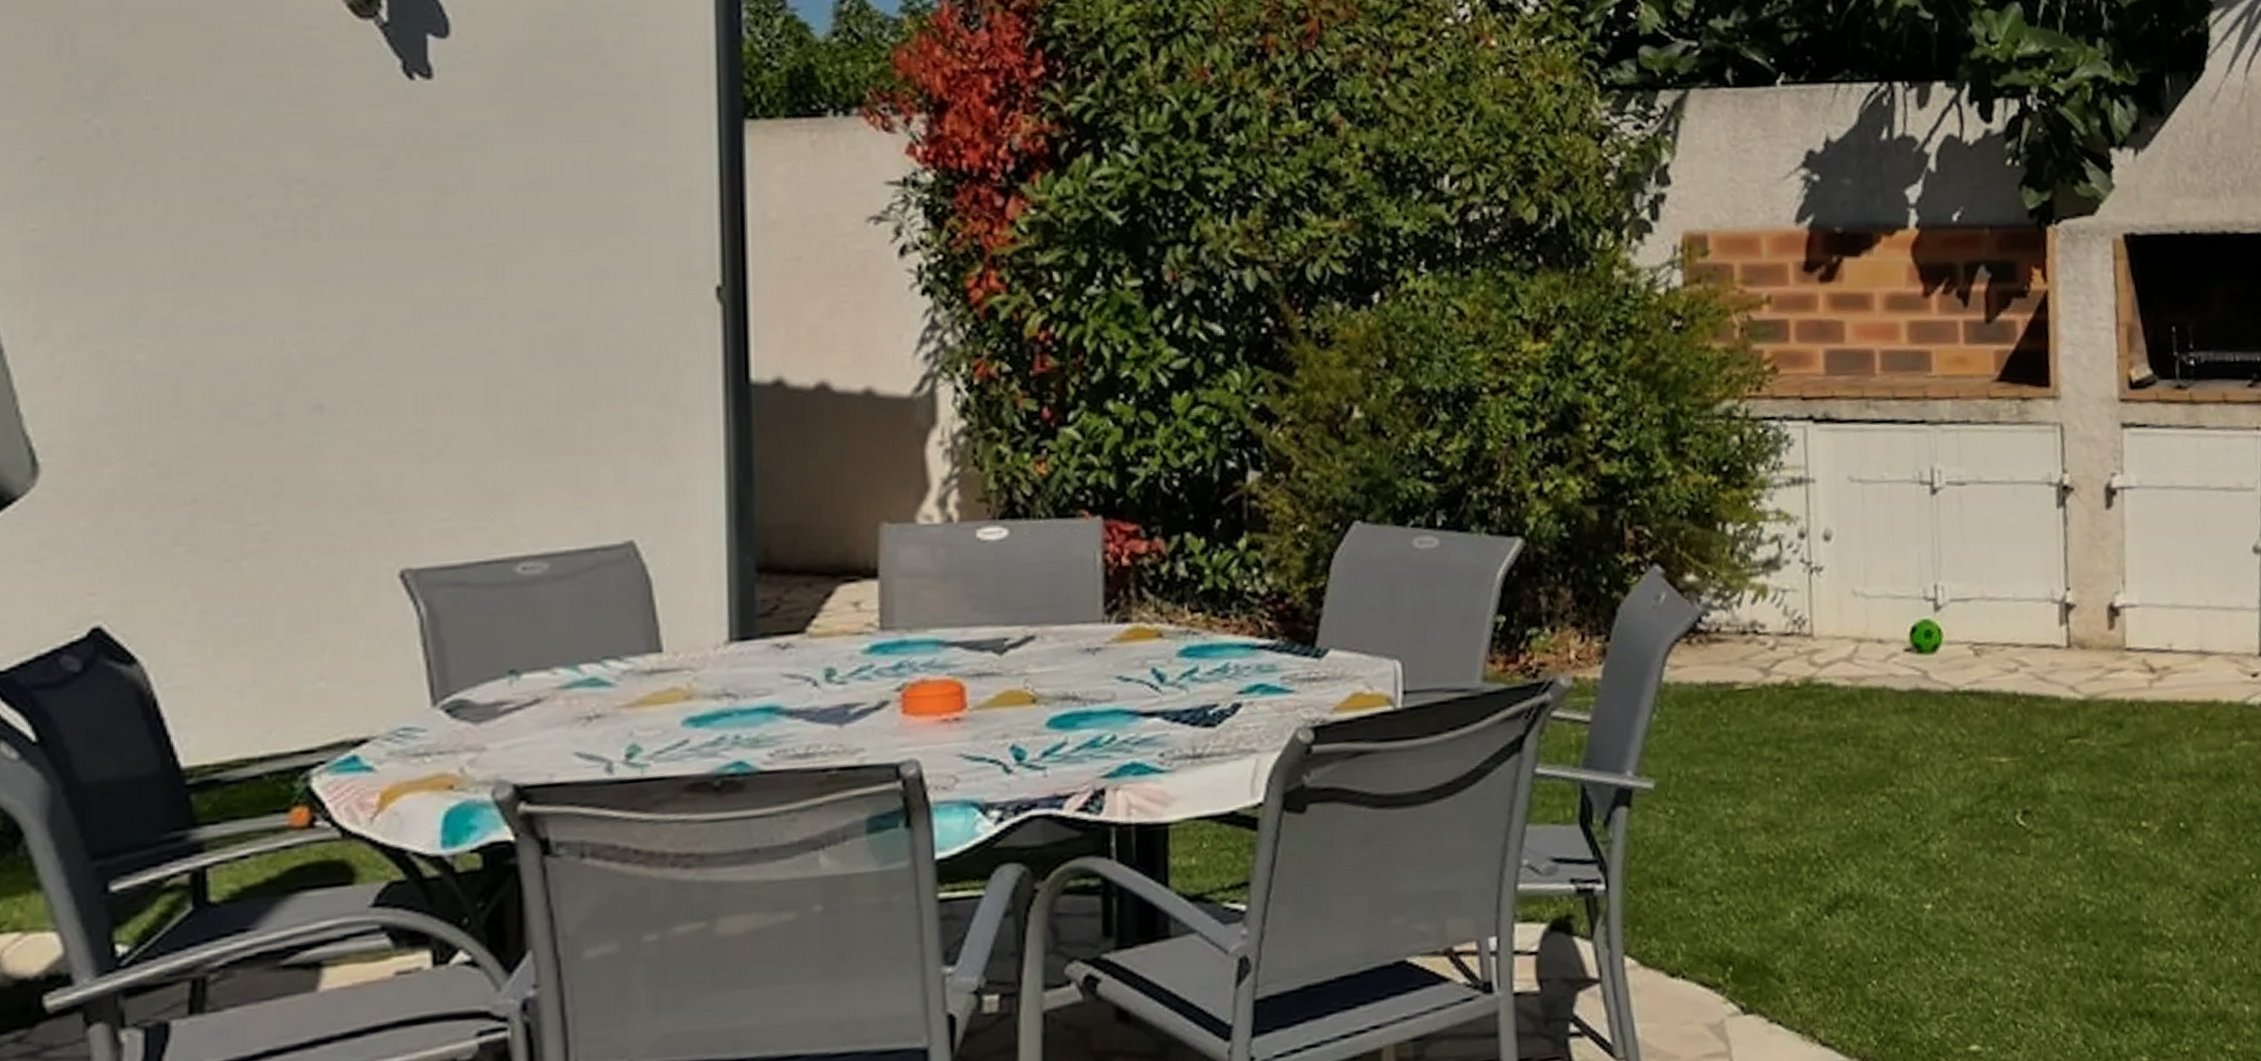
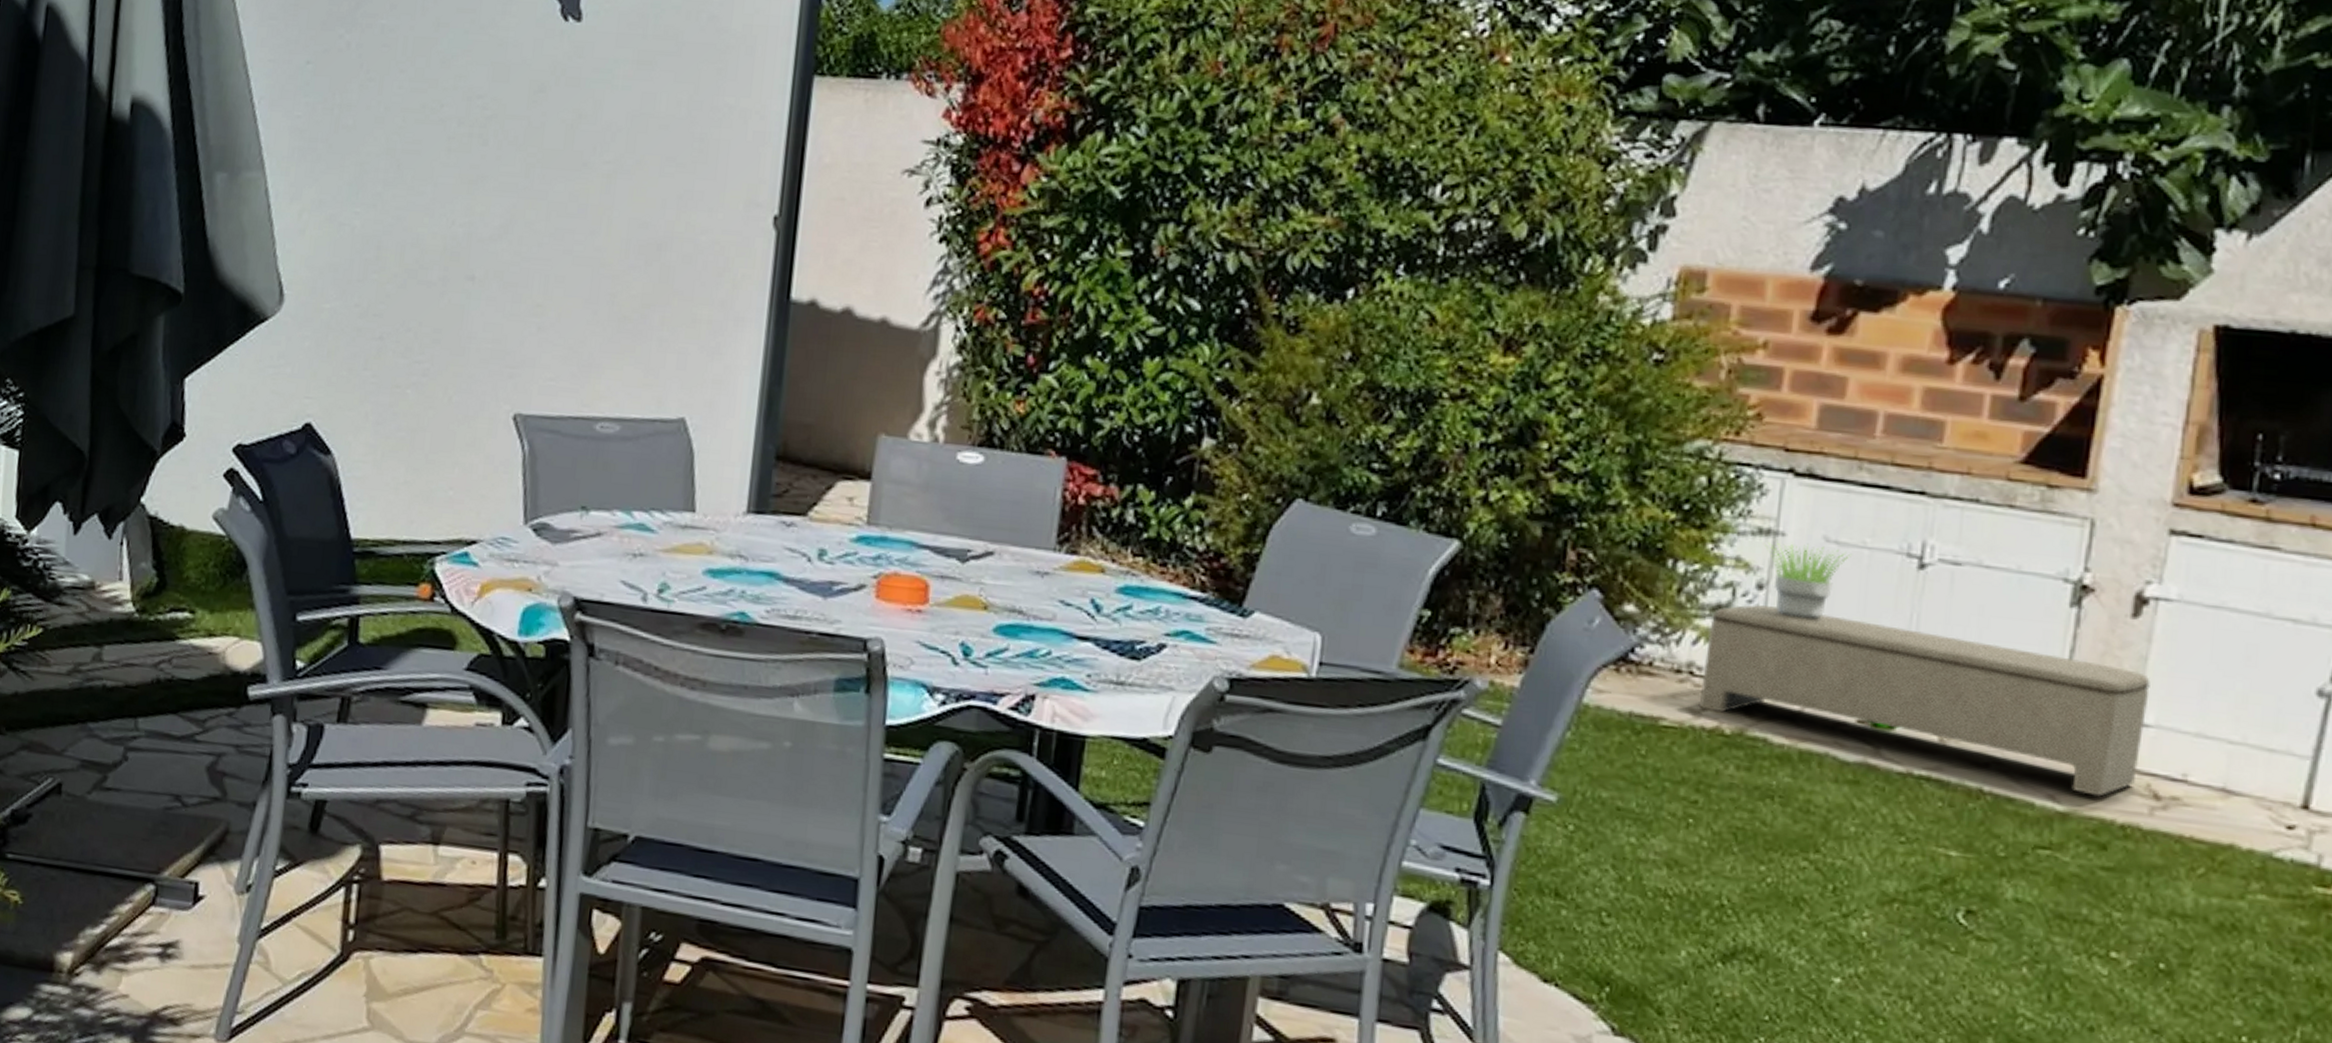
bench: none [1764,551,2134,680] -> present [1698,604,2150,797]
potted plant: none [1798,486,1874,560] -> present [1764,540,1851,620]

